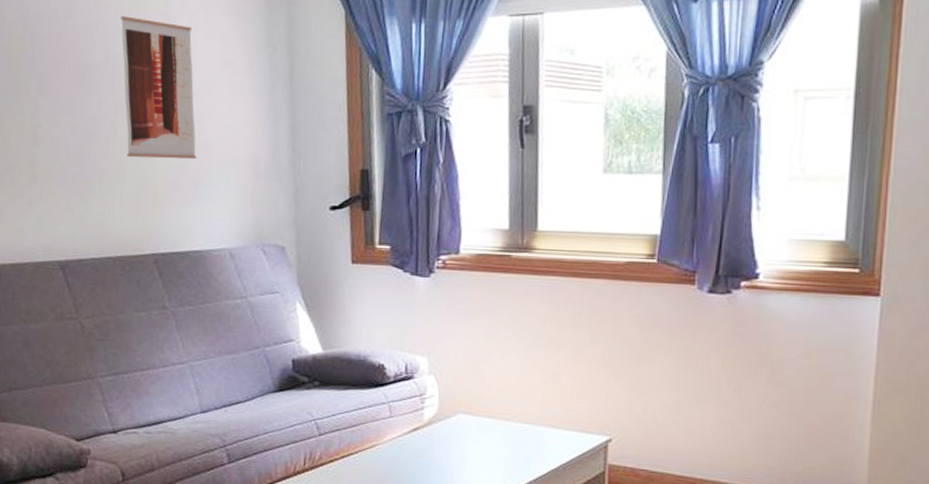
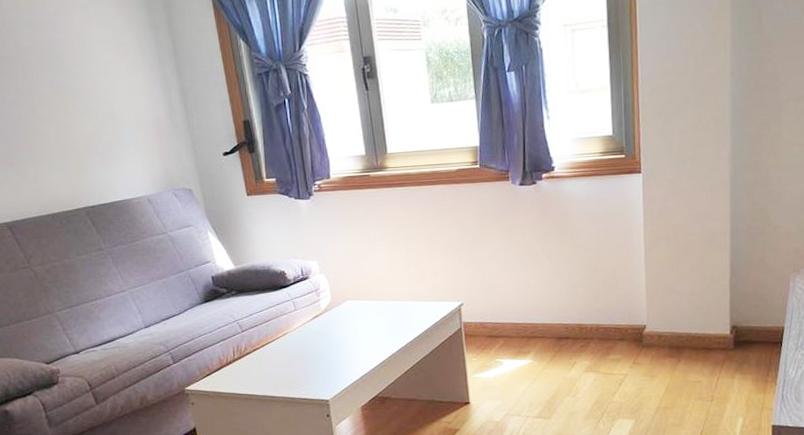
wall art: present [120,16,196,160] -> none [23,14,107,132]

